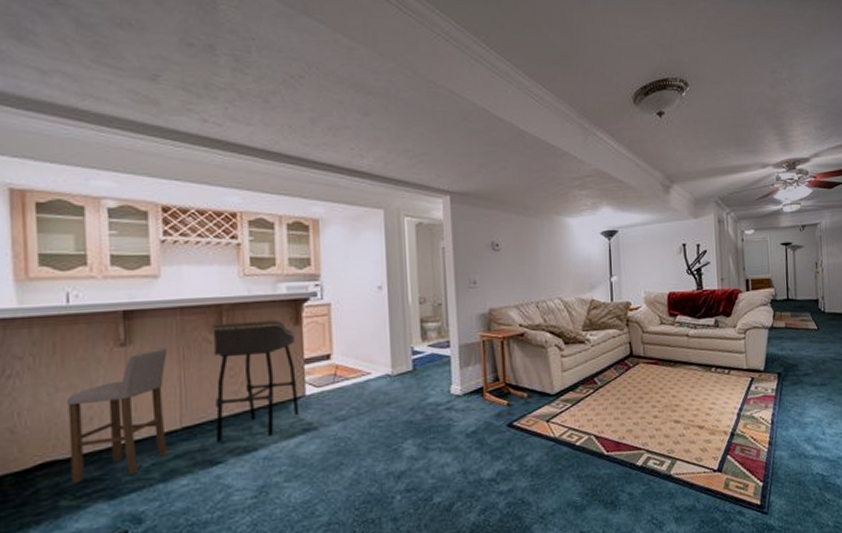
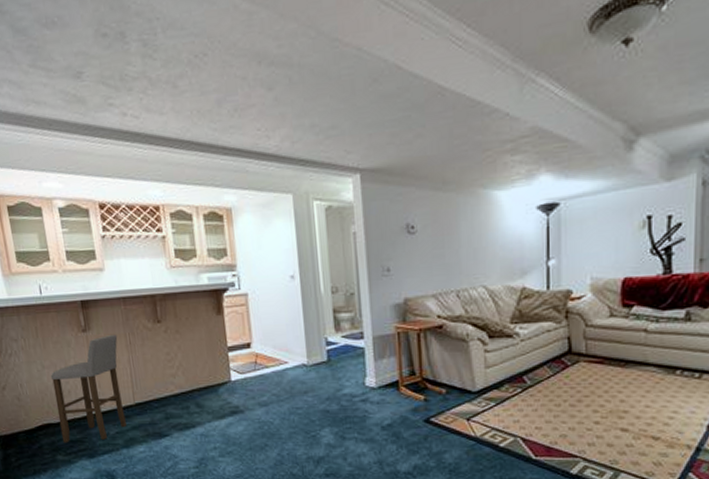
bar stool: present [212,319,300,443] -> none [149,309,227,419]

